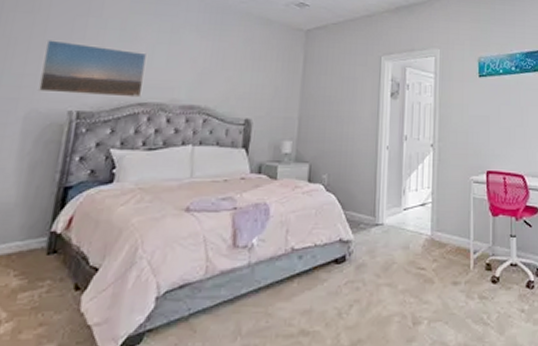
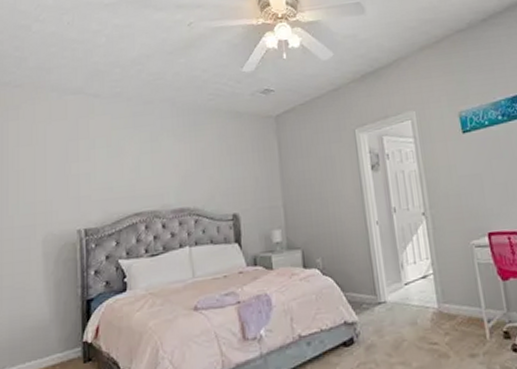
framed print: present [37,40,147,98] -> none [48,164,136,217]

